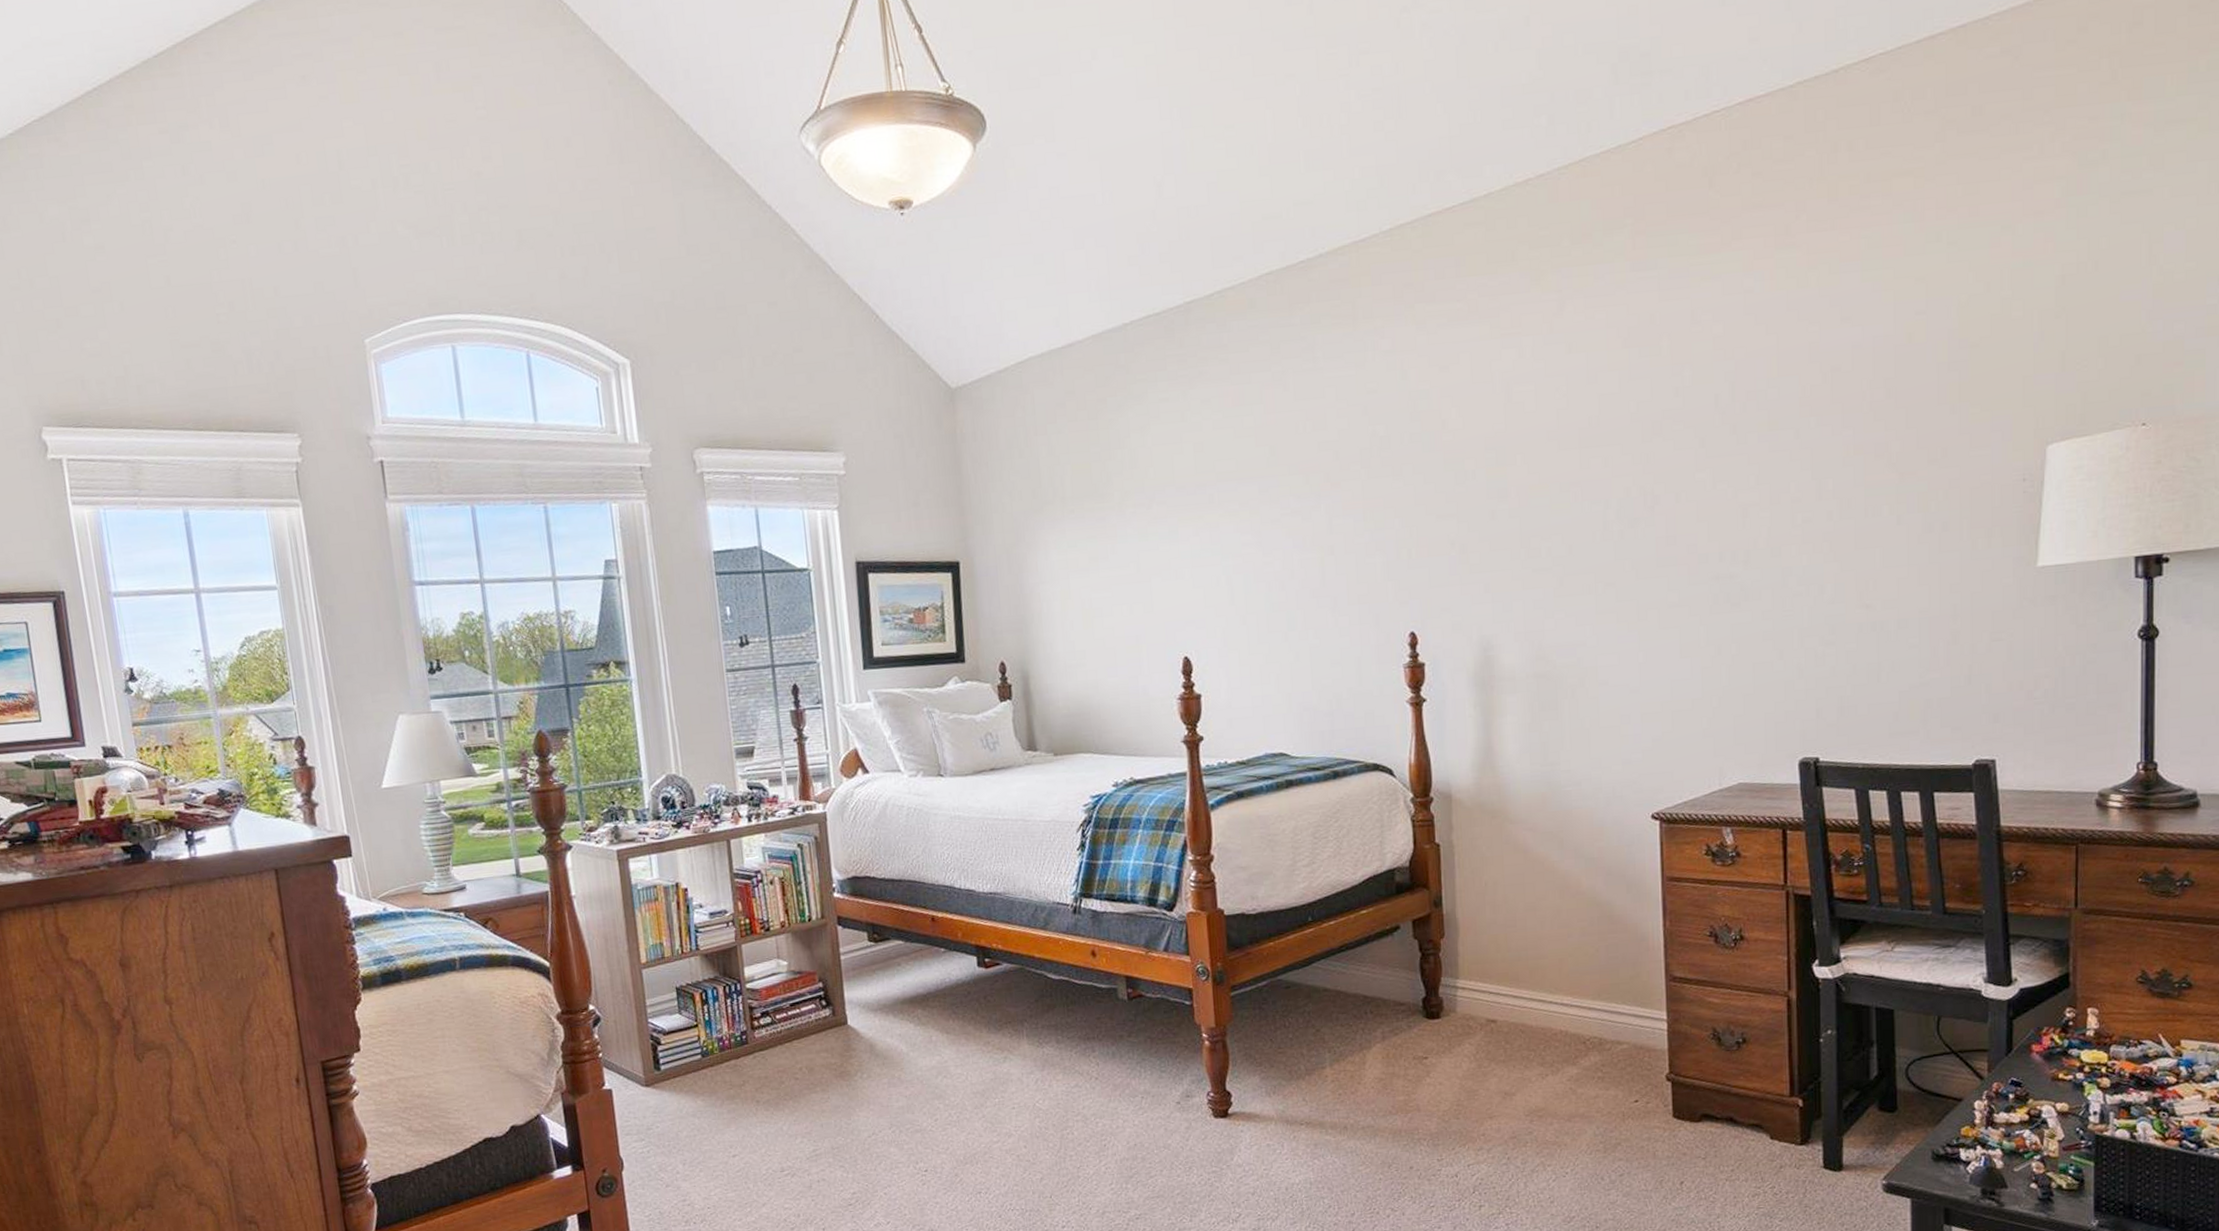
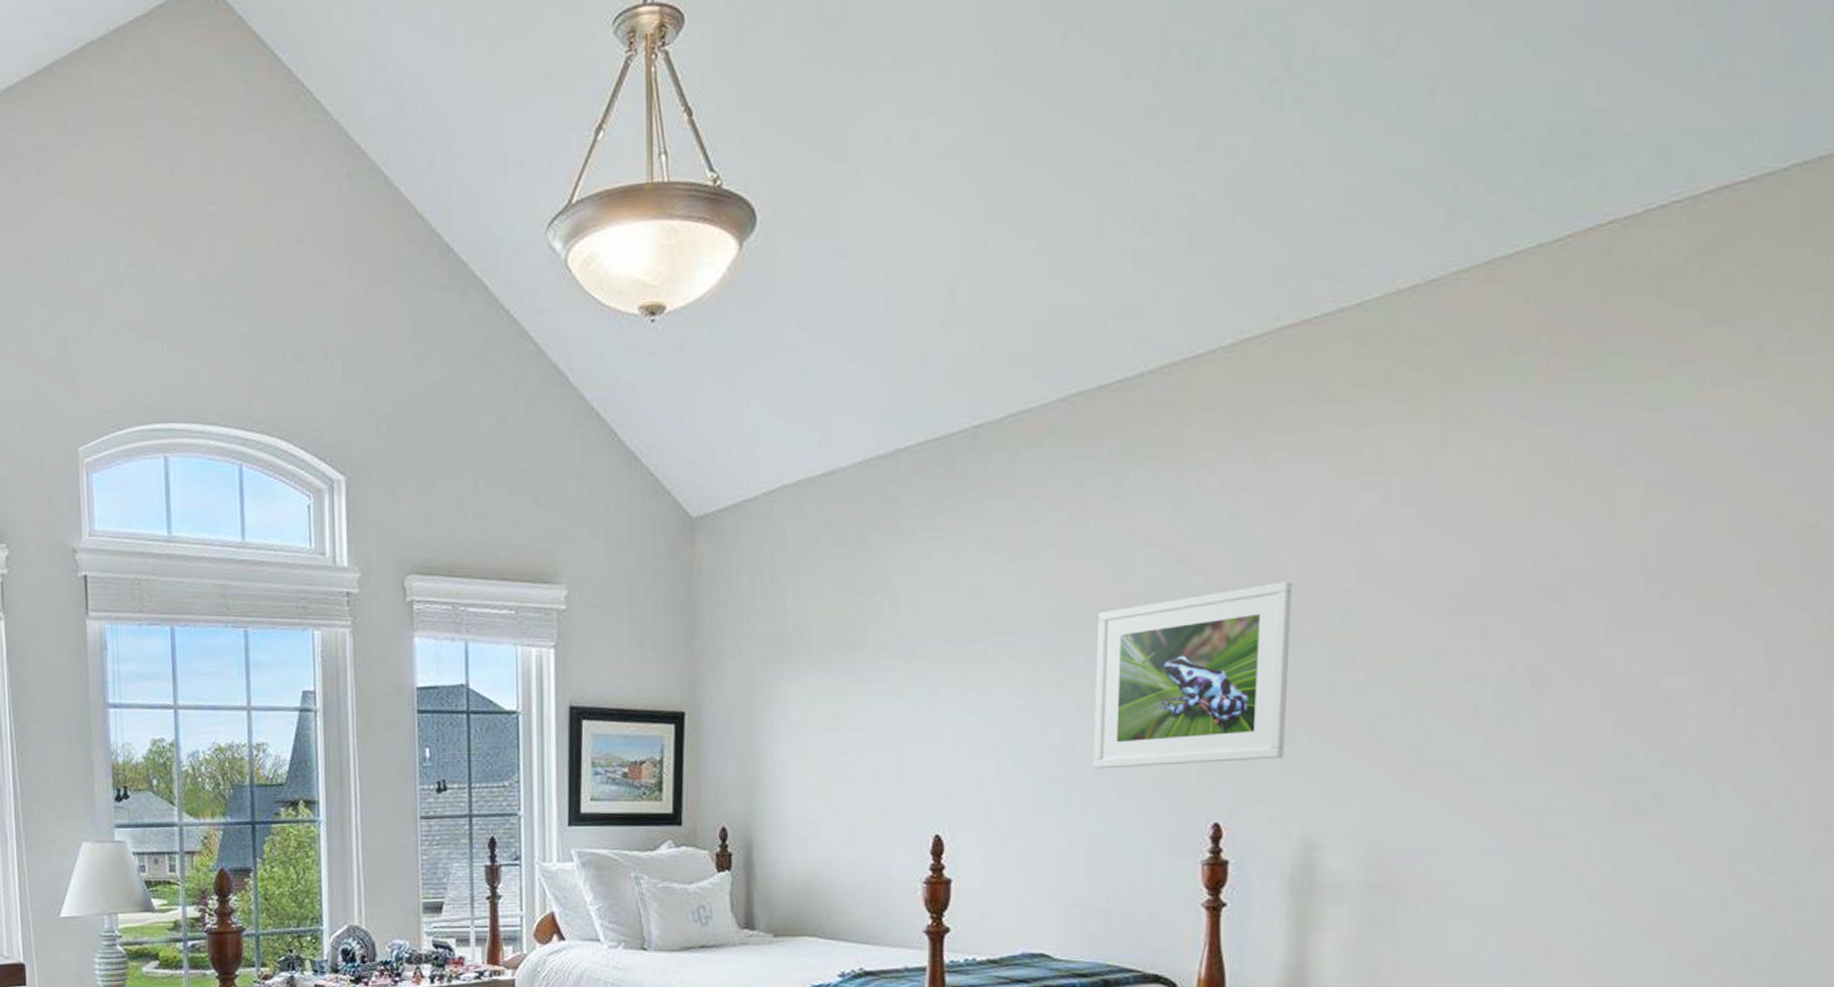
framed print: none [1303,426,1461,592] -> present [1093,581,1293,769]

